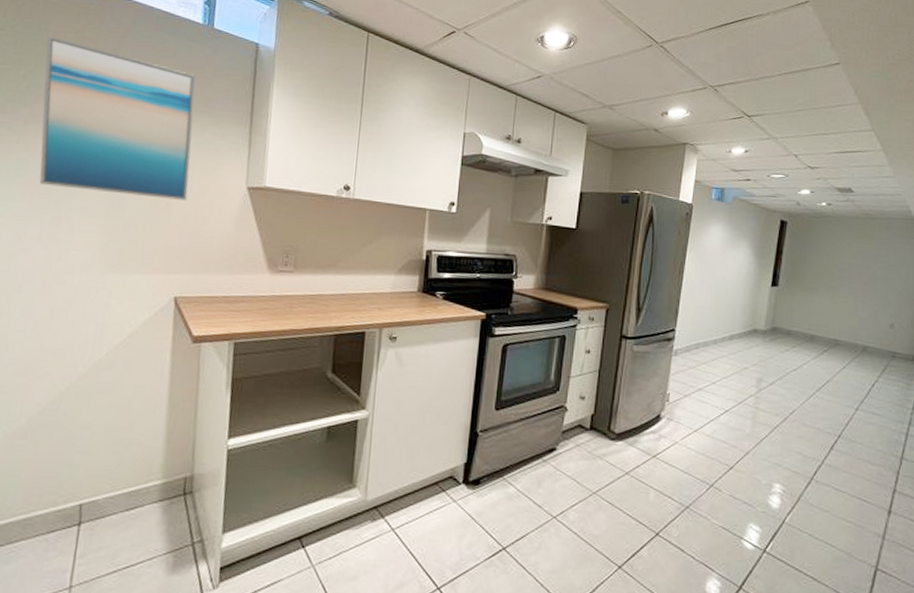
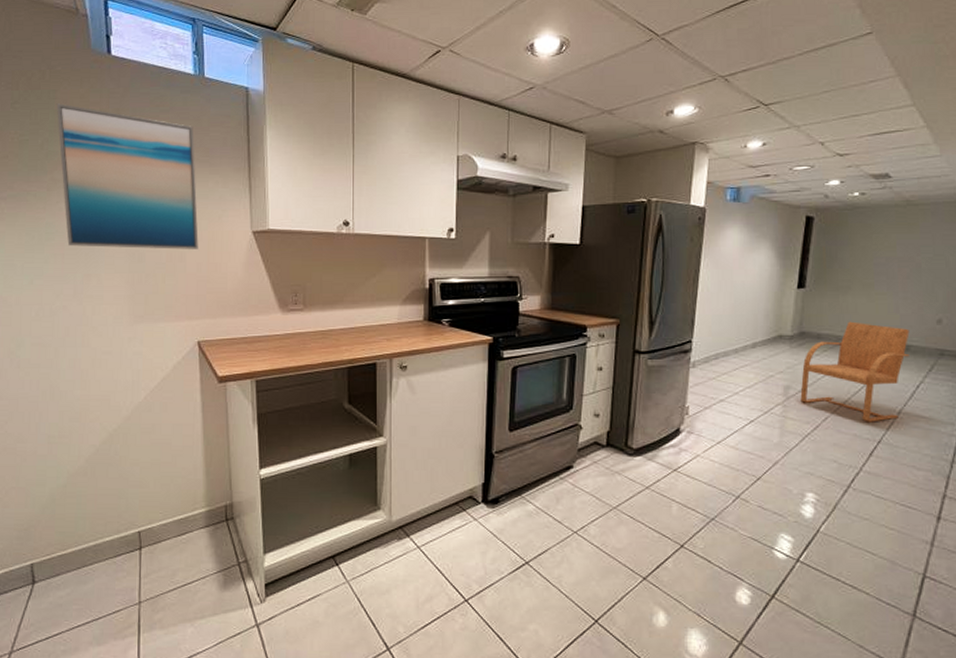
chair: none [771,320,867,417] -> present [800,321,910,422]

